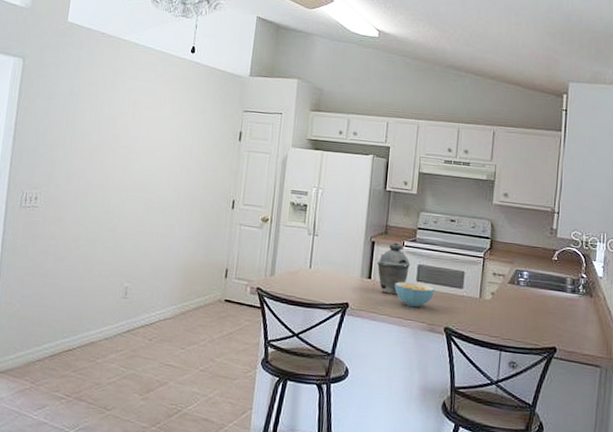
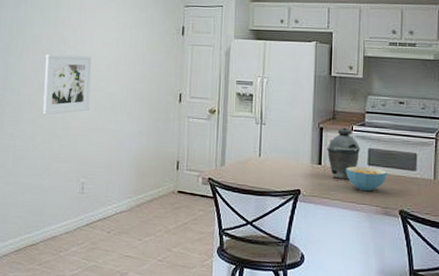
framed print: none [88,152,144,215] -> present [42,54,92,115]

